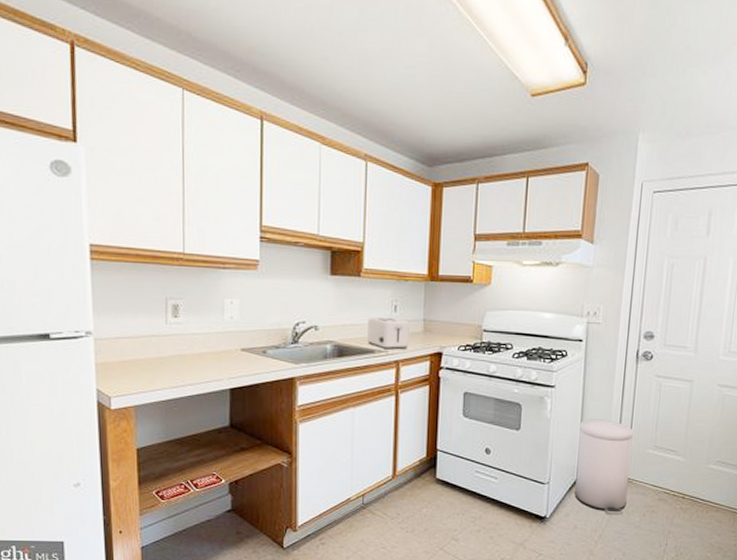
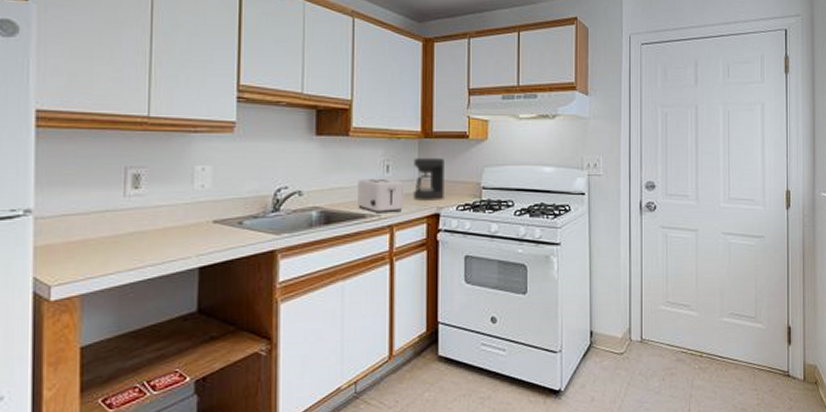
coffee maker: none [419,300,449,341] -> present [414,158,444,202]
pedal bin: present [574,419,633,514] -> none [589,276,644,381]

